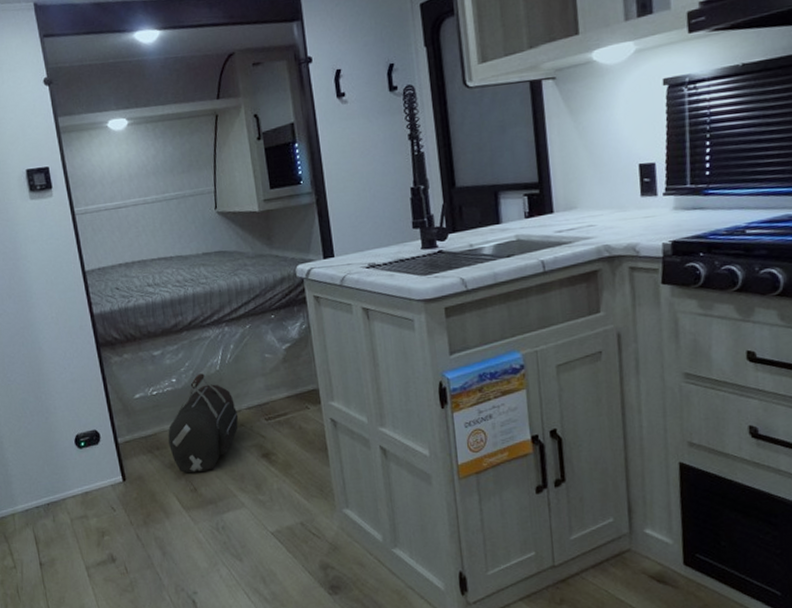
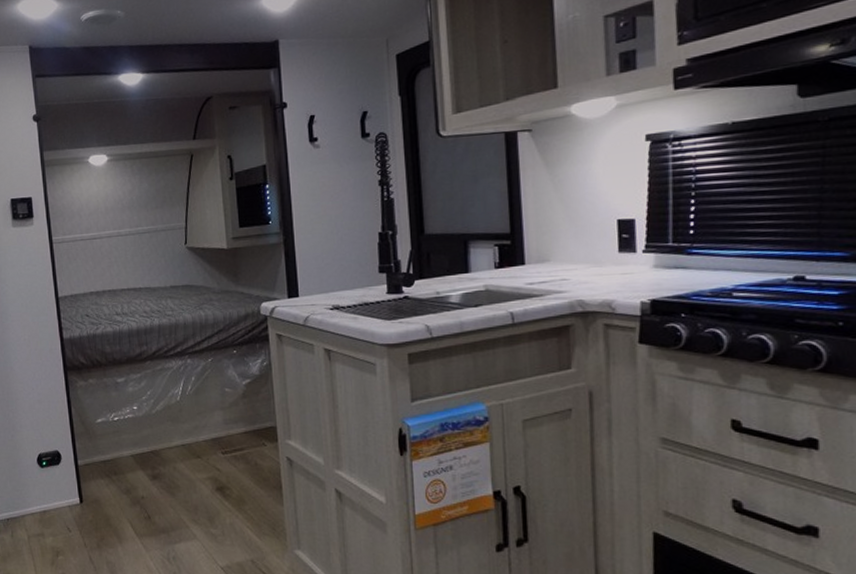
duffel bag: present [168,373,239,474] -> none [126,403,196,501]

